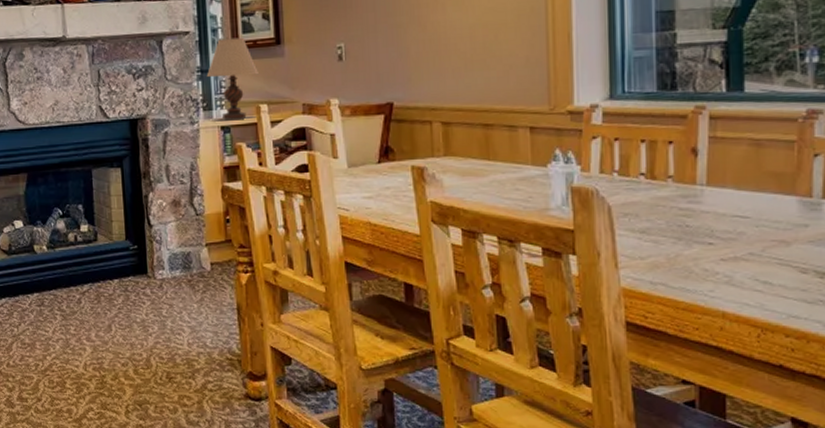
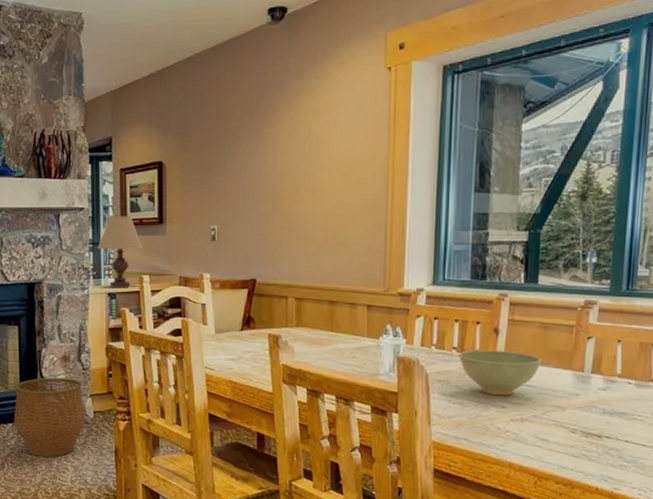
basket: none [120,225,202,318] -> present [14,378,86,458]
bowl: none [648,174,757,230] -> present [458,350,543,396]

